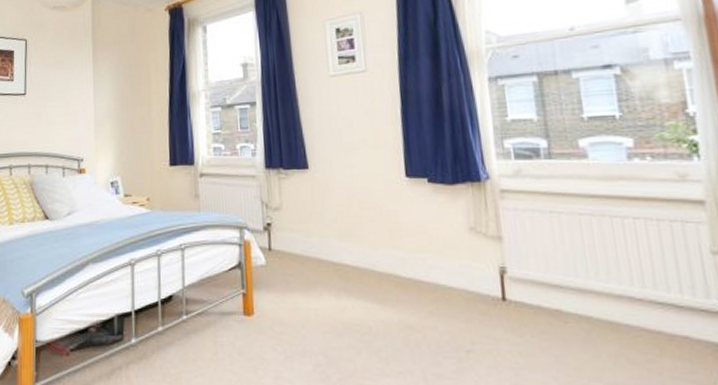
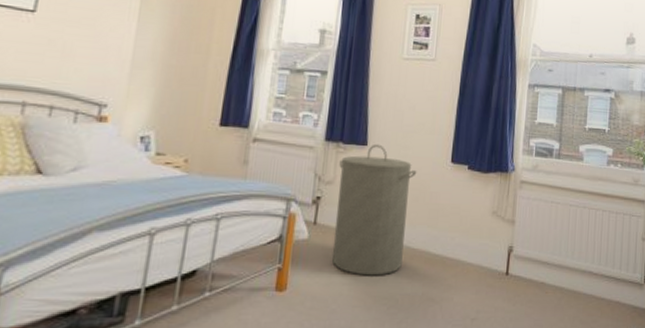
laundry hamper: none [283,166,369,301] -> present [331,143,417,276]

